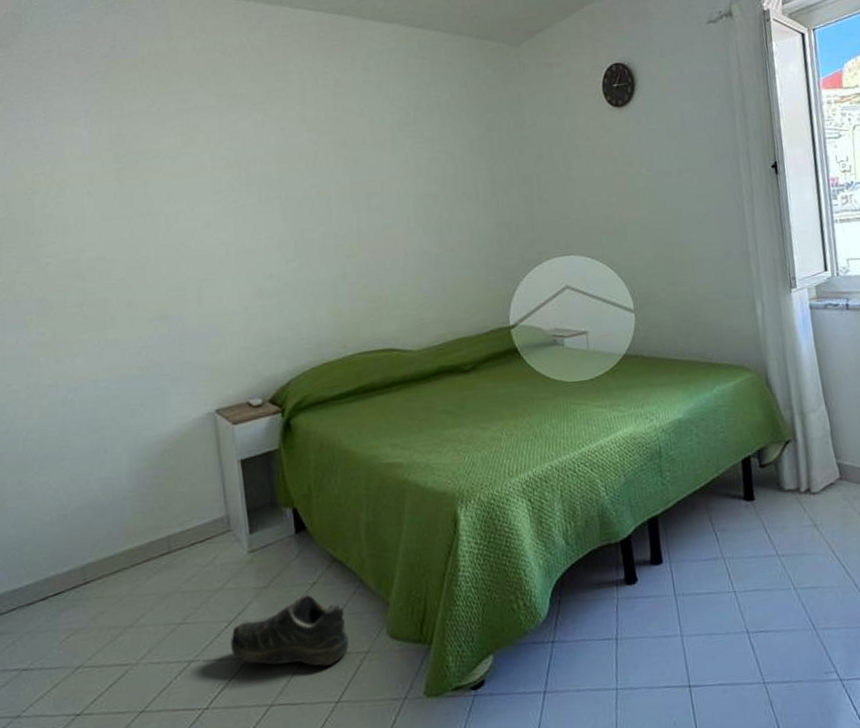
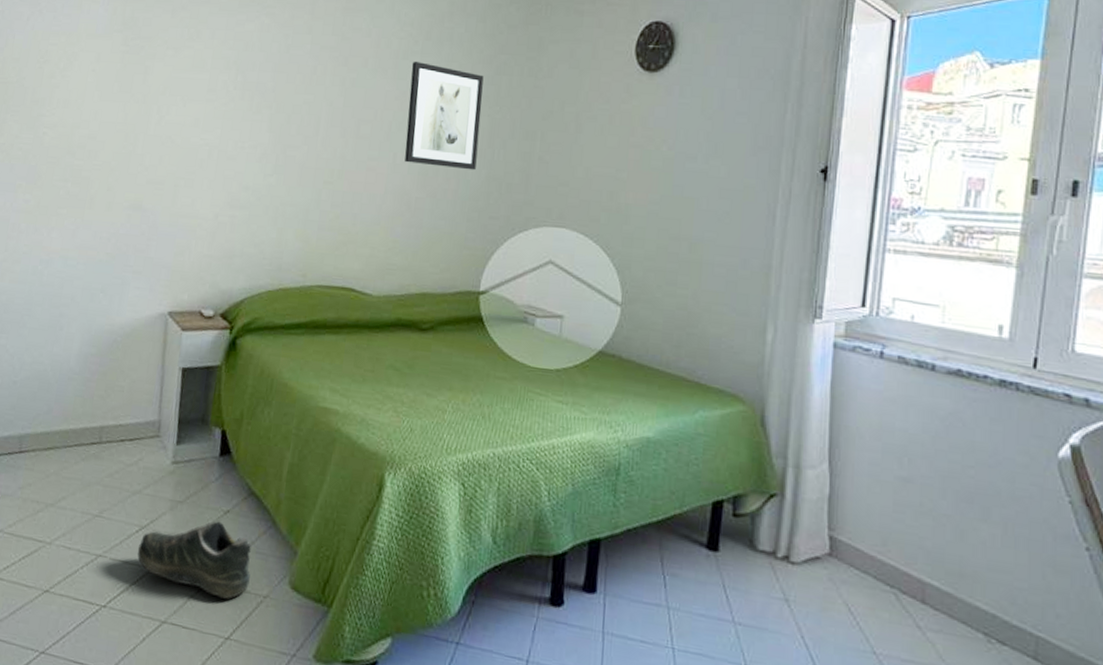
wall art: none [407,131,485,225] -> present [404,61,484,171]

